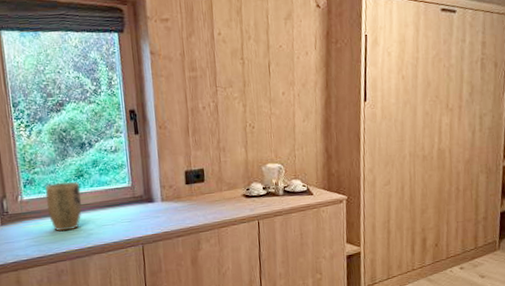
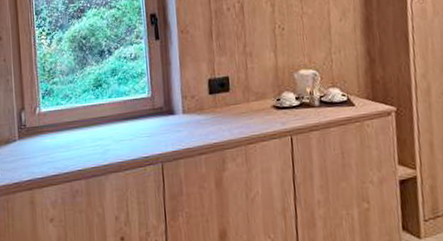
plant pot: present [45,181,83,232] -> none [63,92,100,147]

